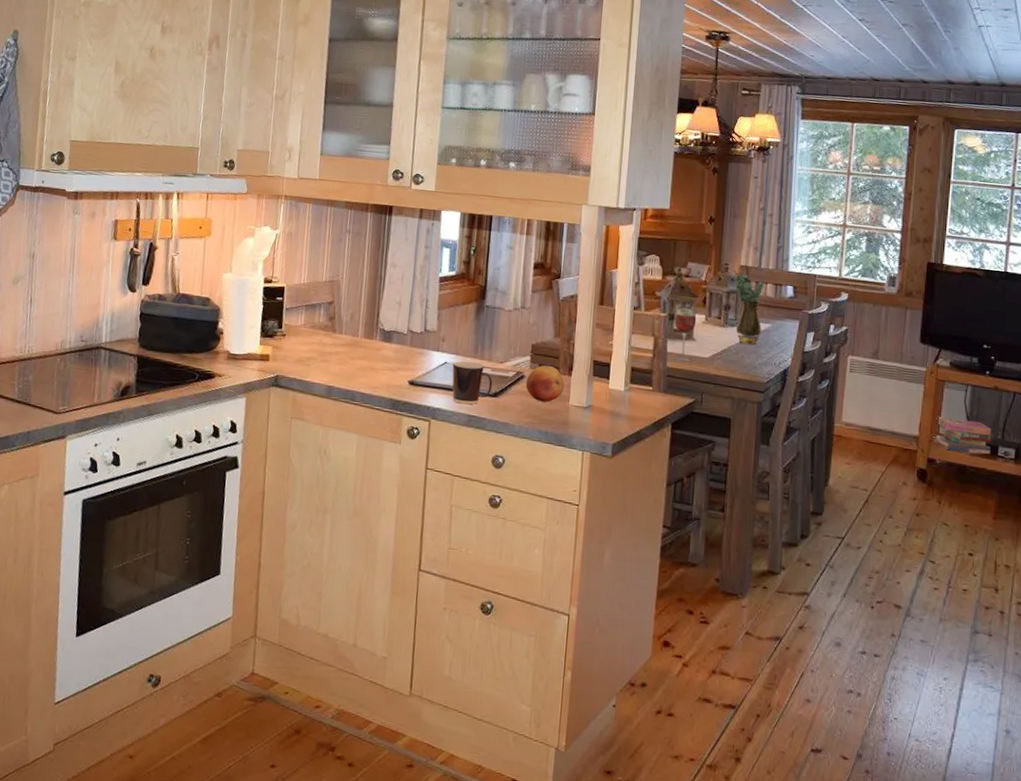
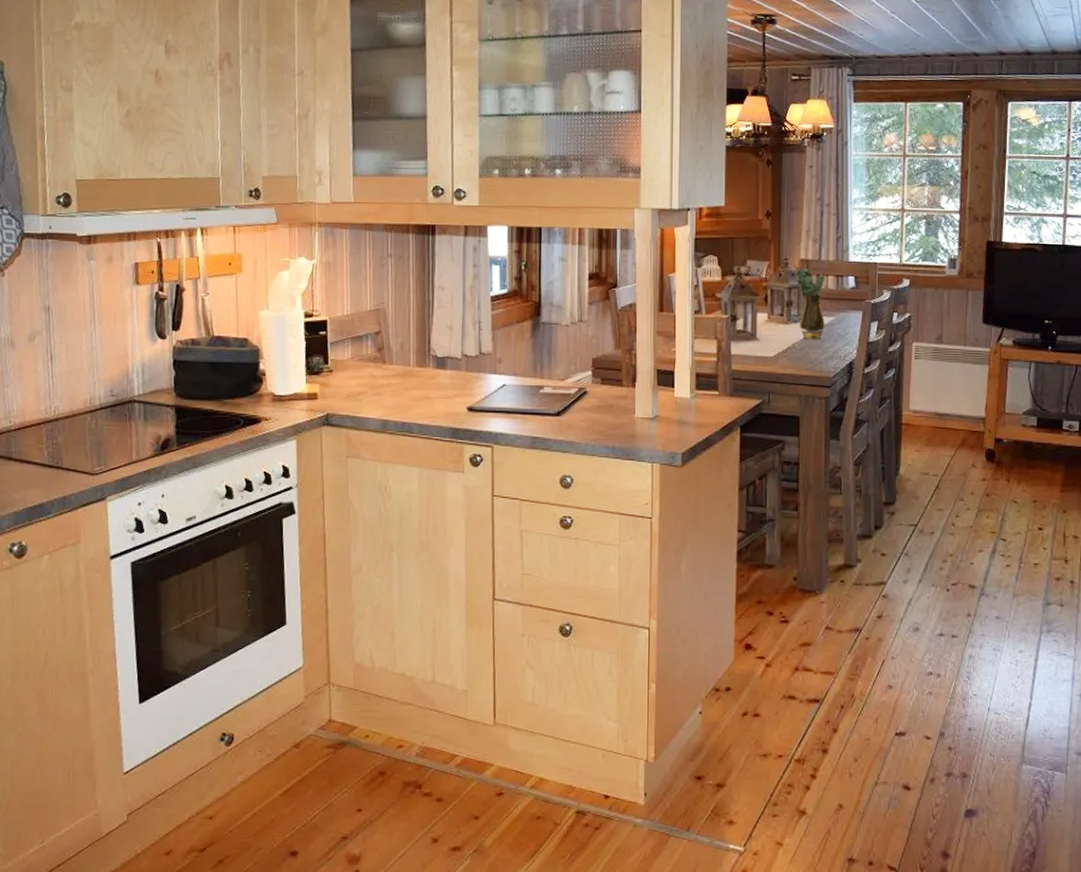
mug: present [452,361,493,405] -> none [511,381,554,426]
fruit: present [525,365,565,402] -> none [589,378,629,417]
wineglass: present [673,305,697,363] -> none [737,305,759,364]
books: present [930,417,992,455] -> none [997,396,1057,430]

